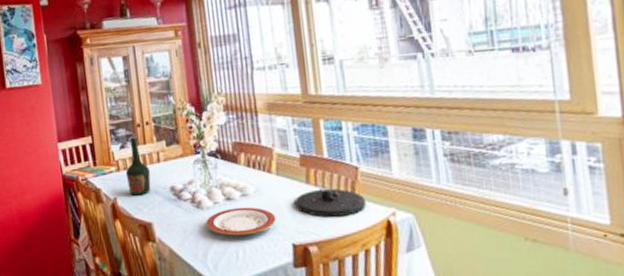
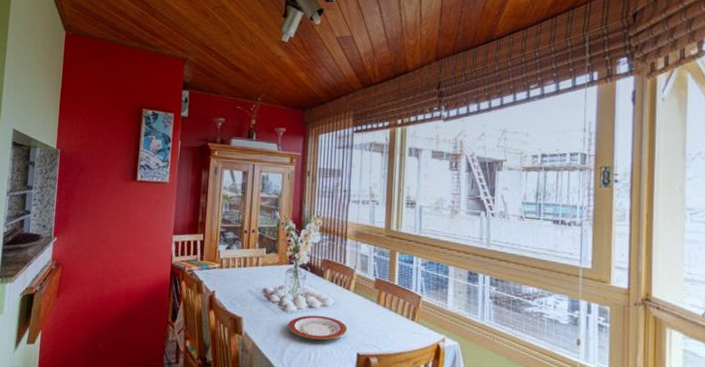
bottle: present [125,137,151,196] -> none [226,241,248,292]
plate: present [294,188,366,217] -> none [365,310,423,336]

